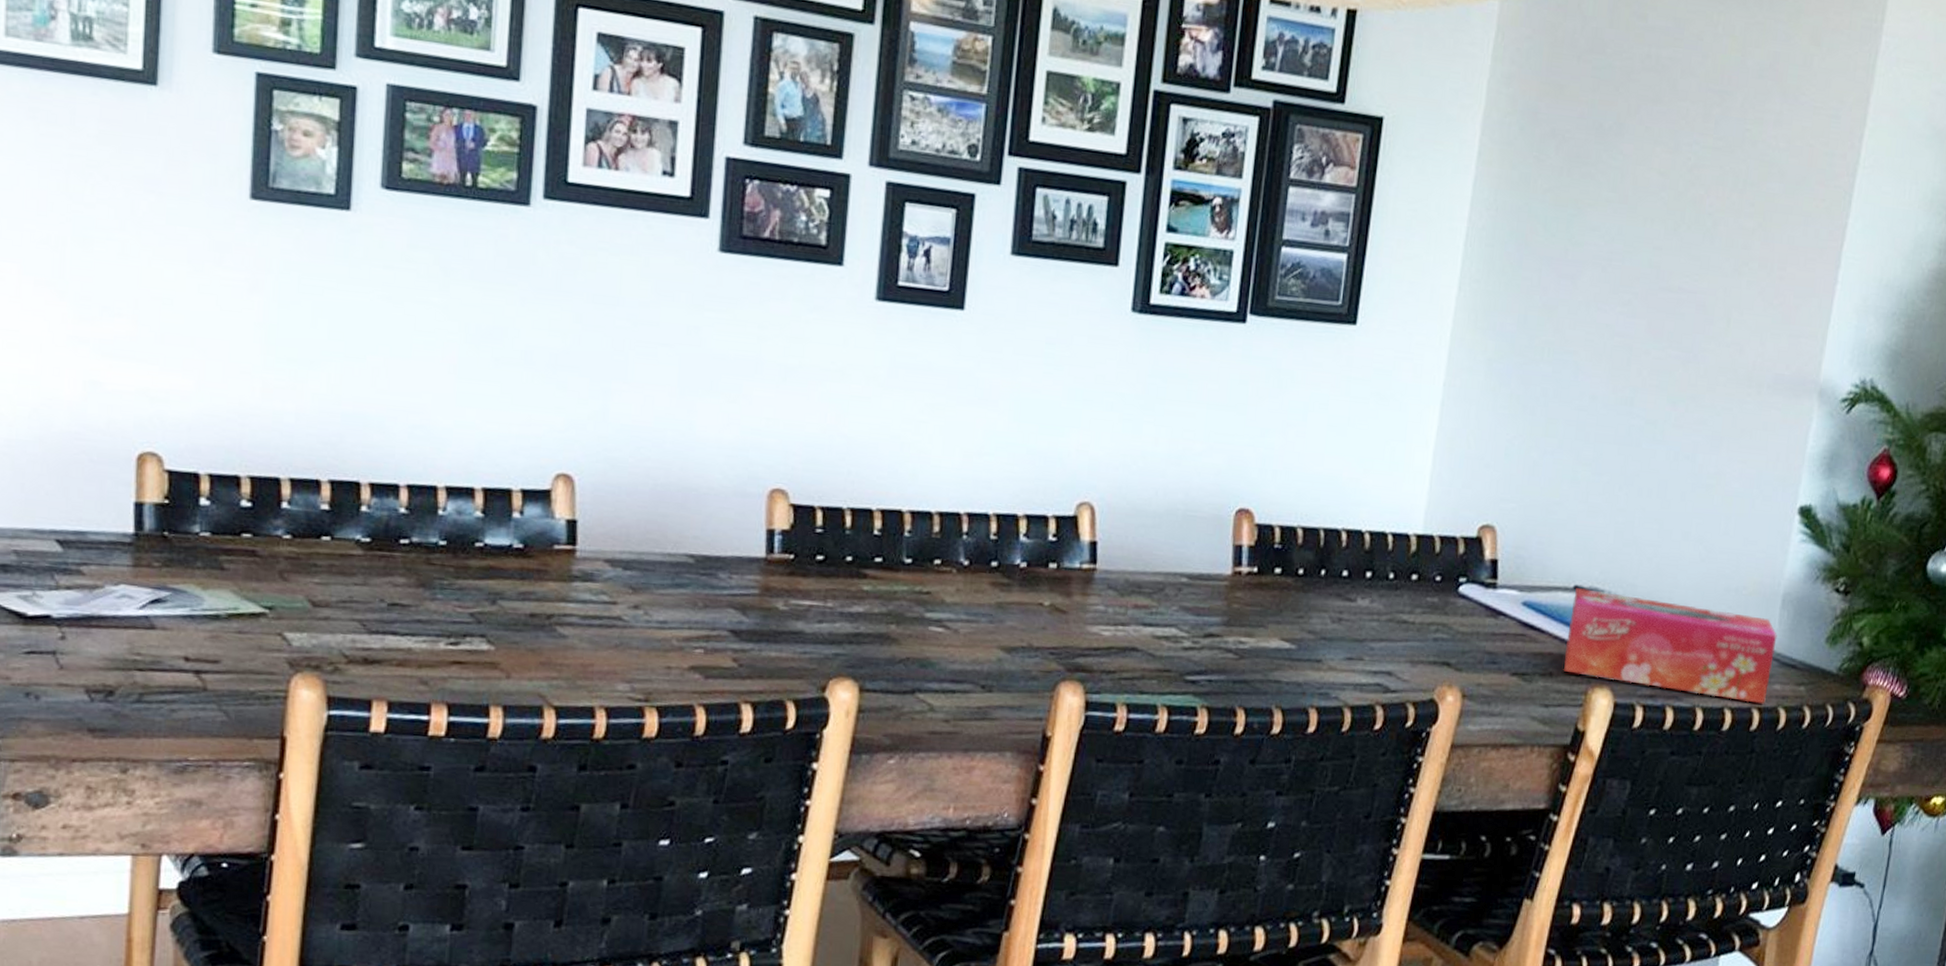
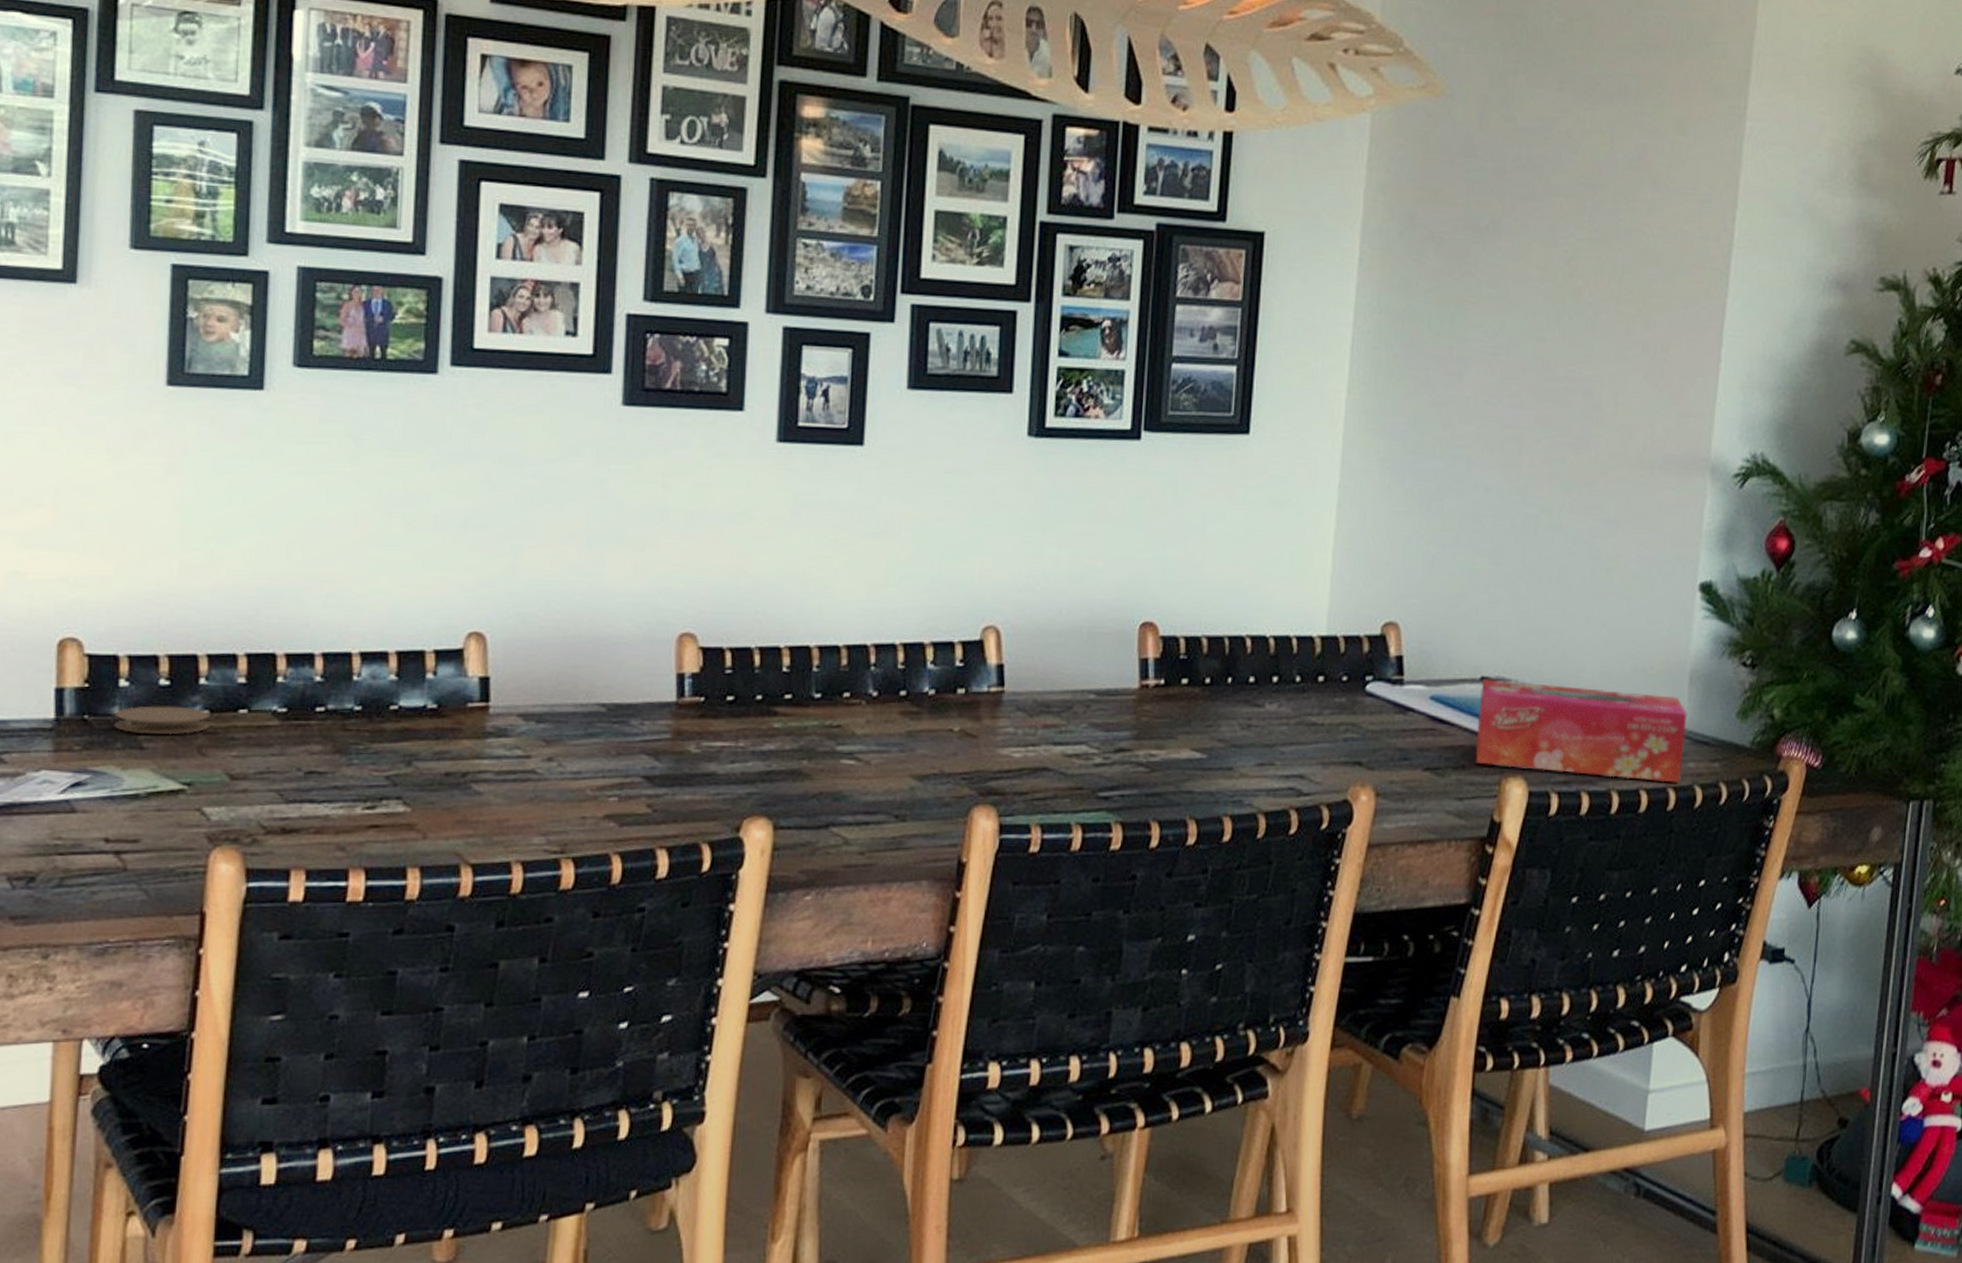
coaster: none [194,526,293,558] -> present [114,706,211,735]

